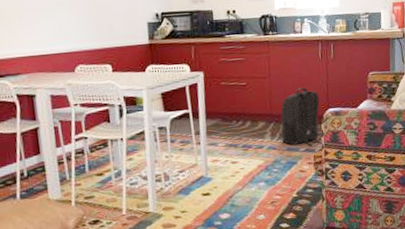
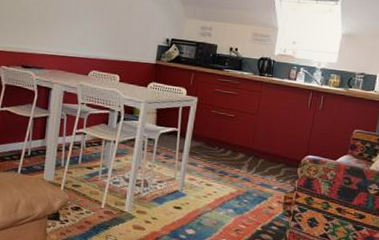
backpack: present [281,87,322,146] -> none [257,130,301,187]

